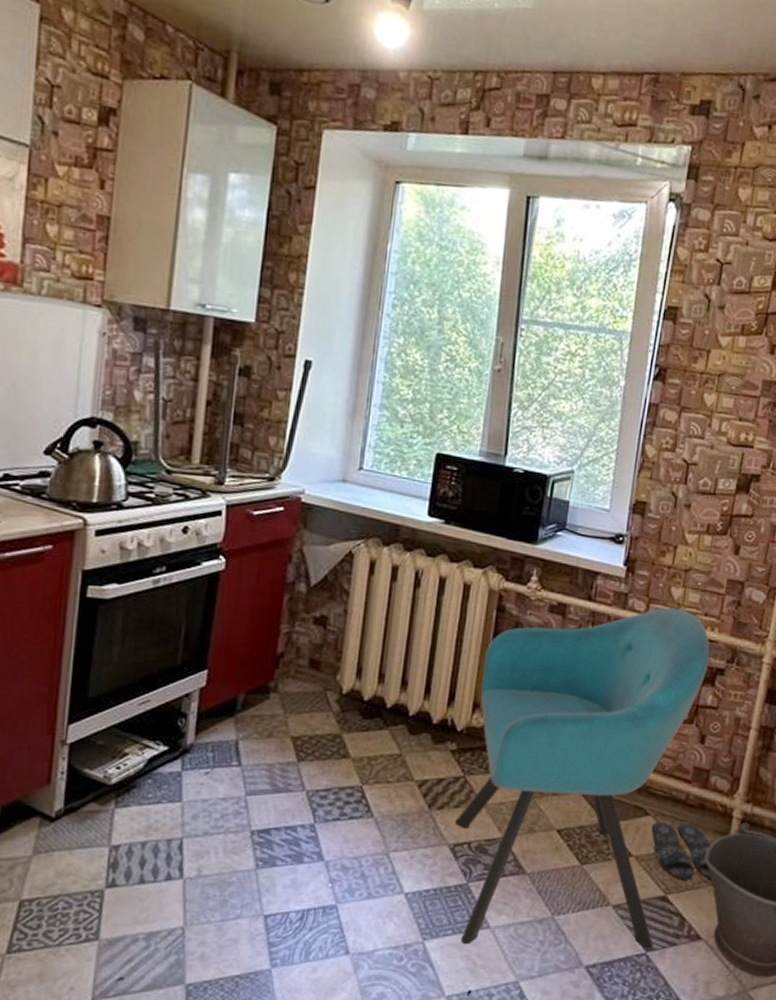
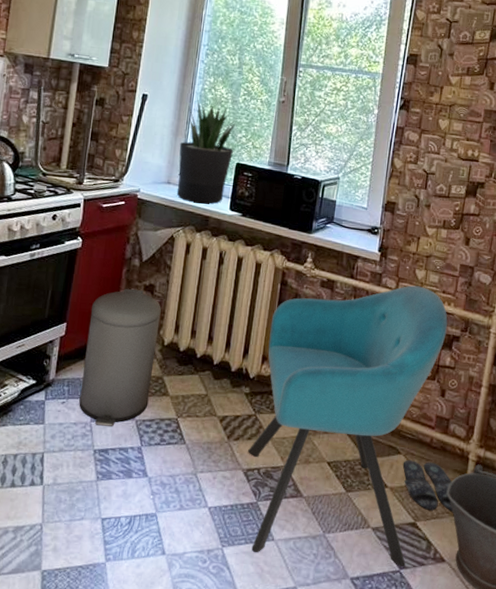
pedal bin: none [228,621,338,802] -> present [79,288,161,428]
planter: none [355,364,438,509] -> present [176,97,238,204]

